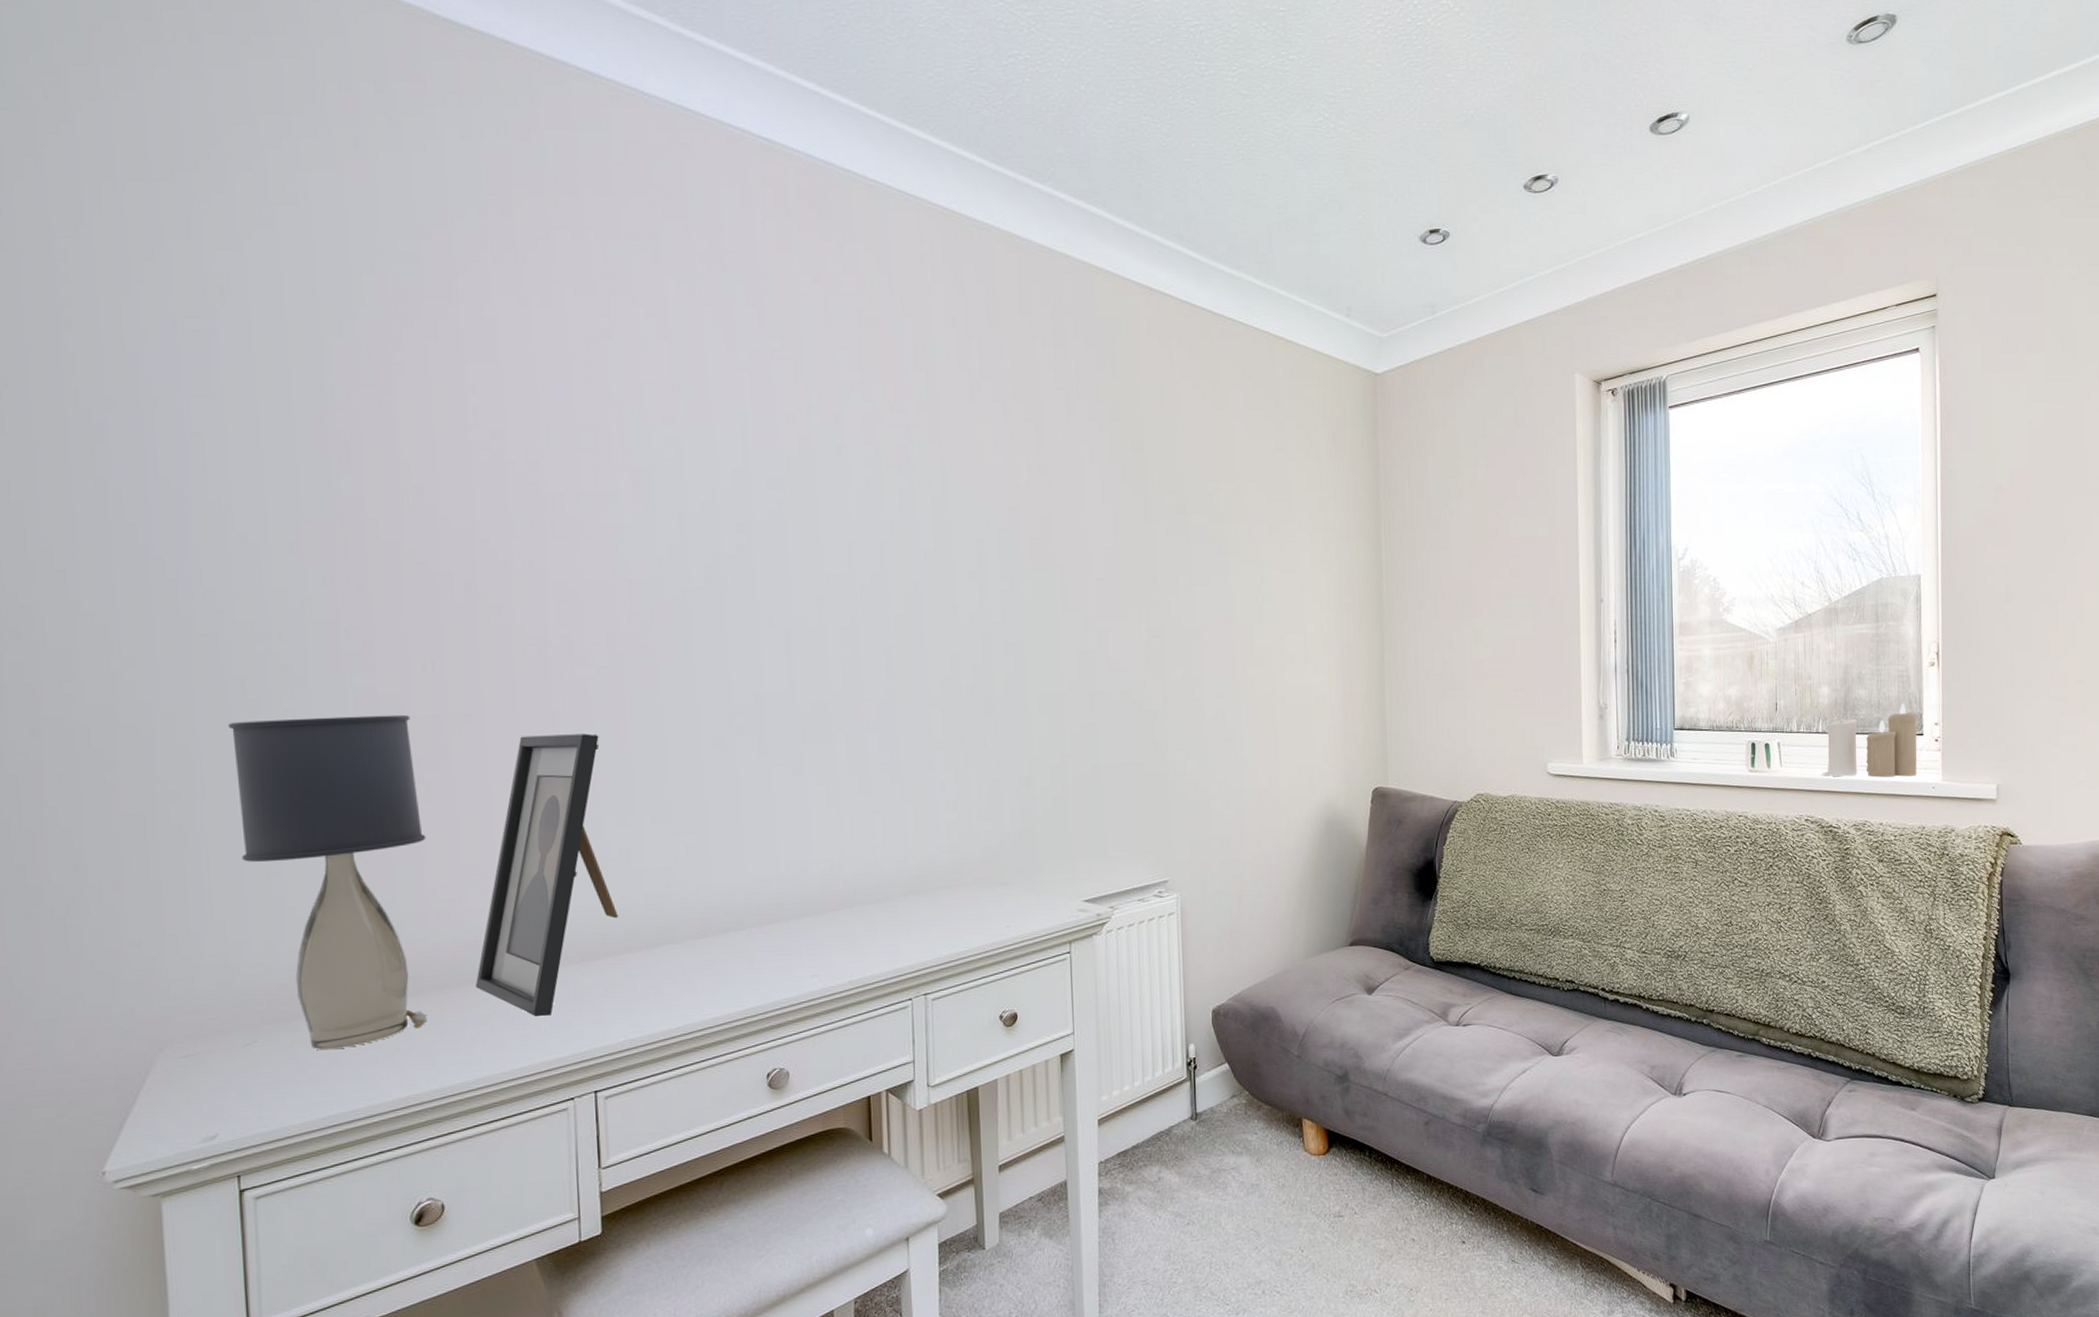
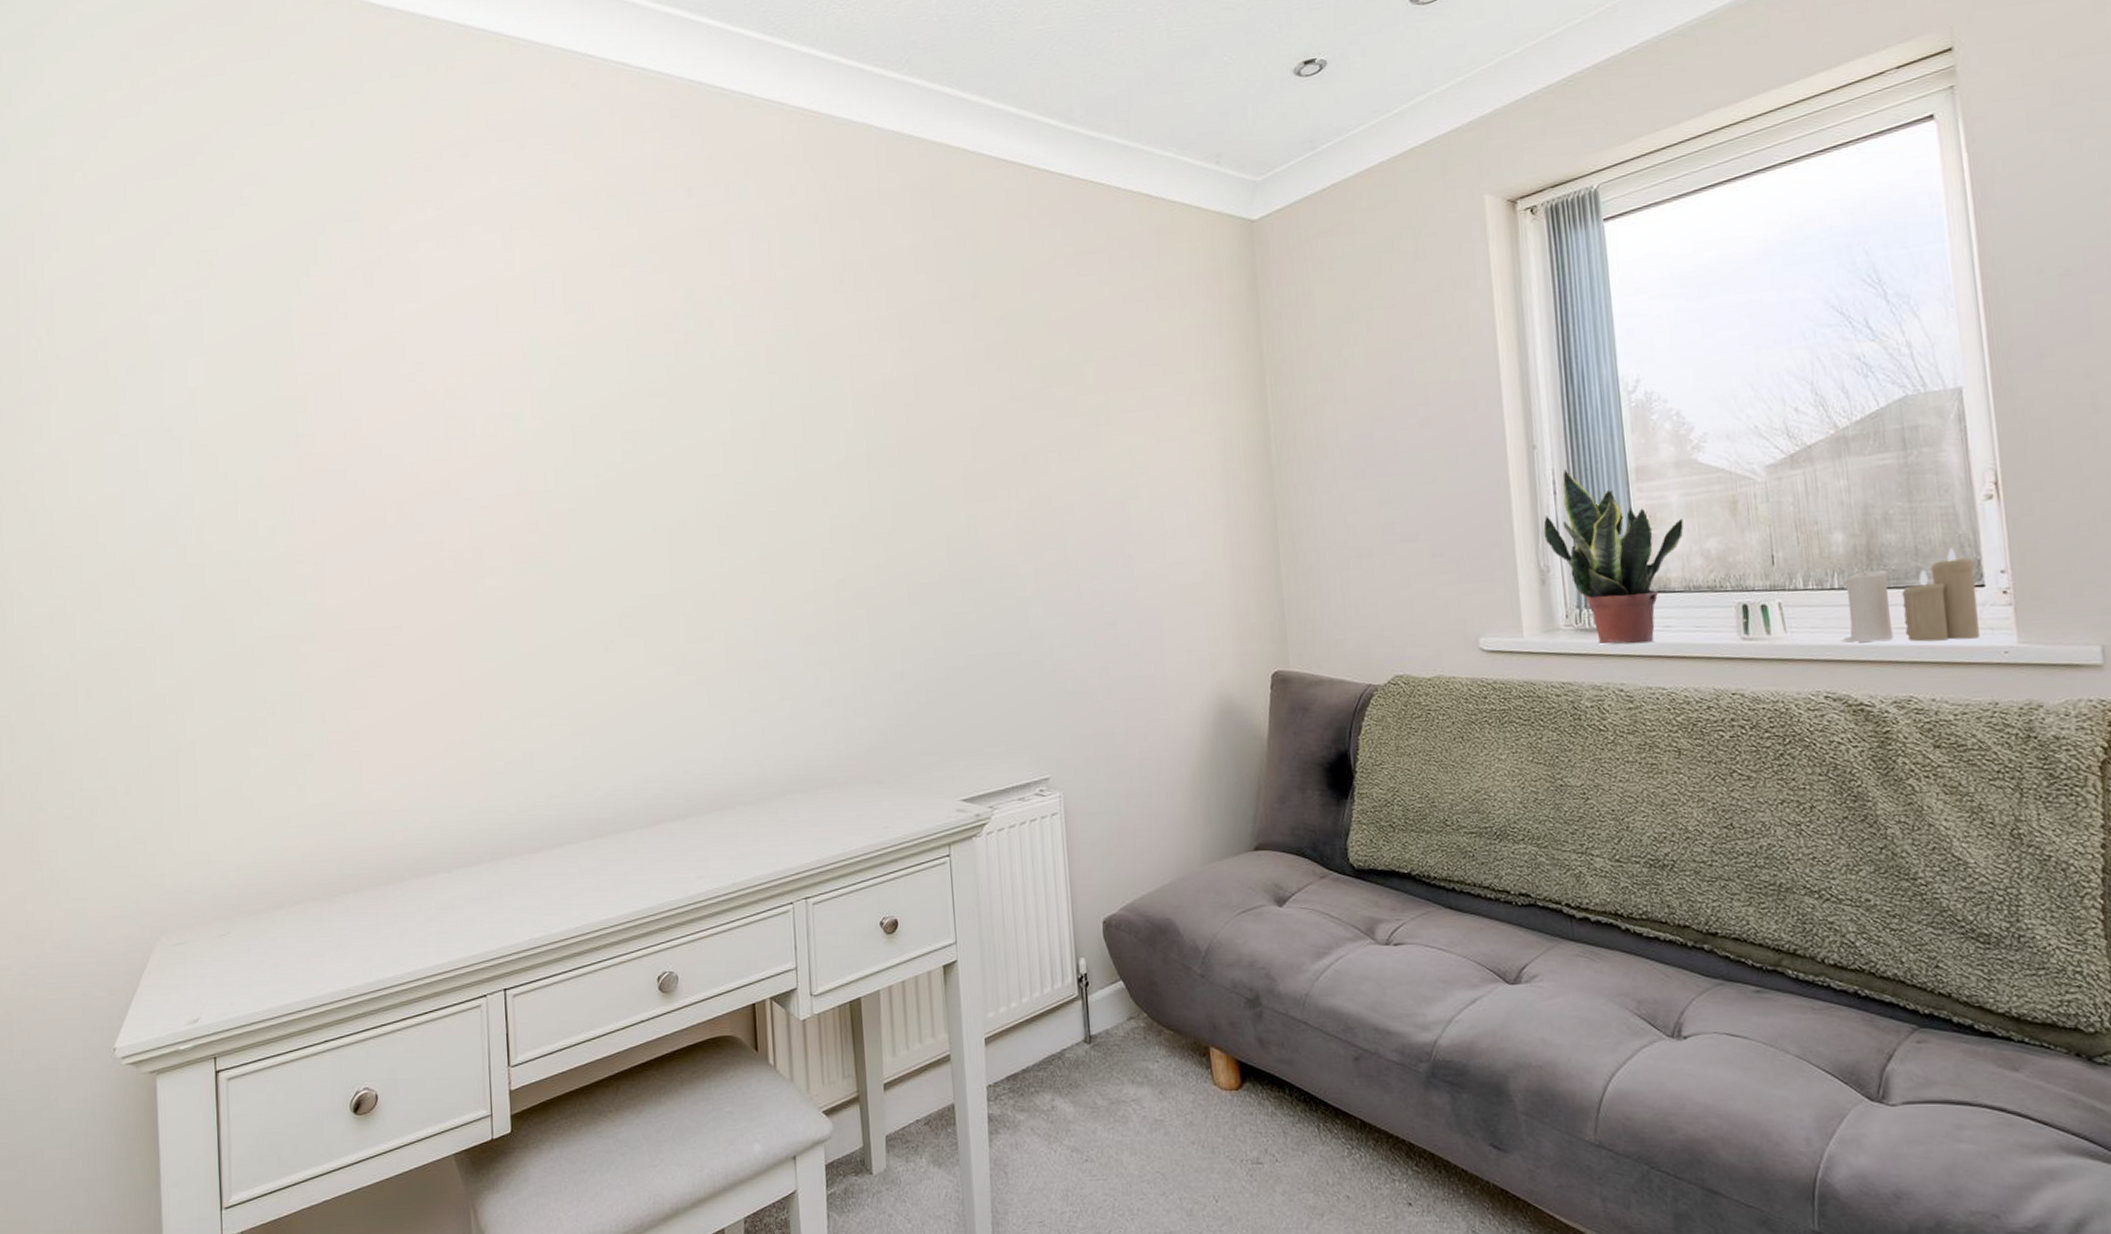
table lamp: present [228,714,428,1051] -> none [212,628,364,942]
picture frame: present [475,733,619,1017] -> none [403,640,524,915]
potted plant: none [1604,620,1712,773] -> present [1543,468,1684,645]

